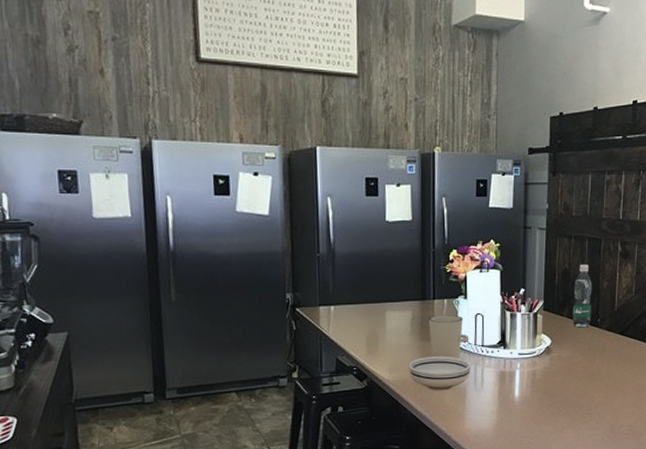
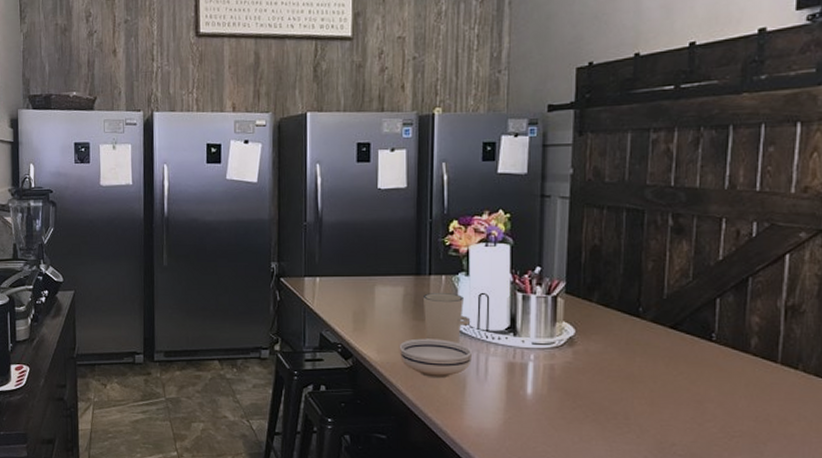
bottle: present [572,264,592,328] -> none [604,239,632,317]

